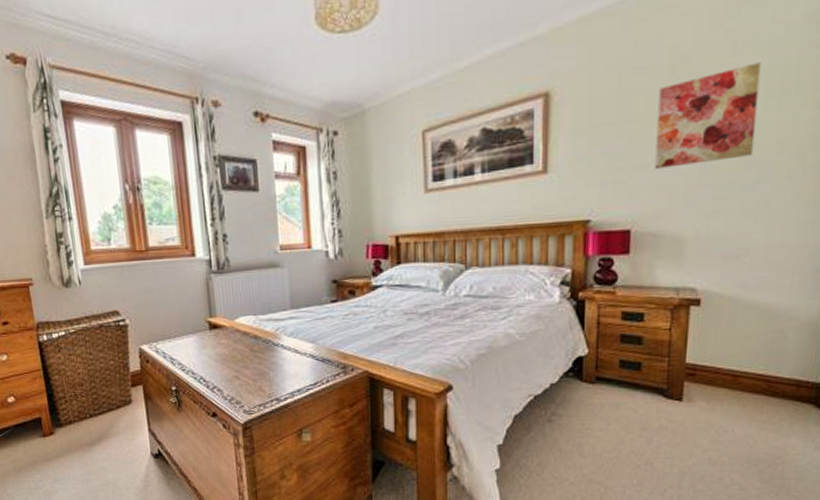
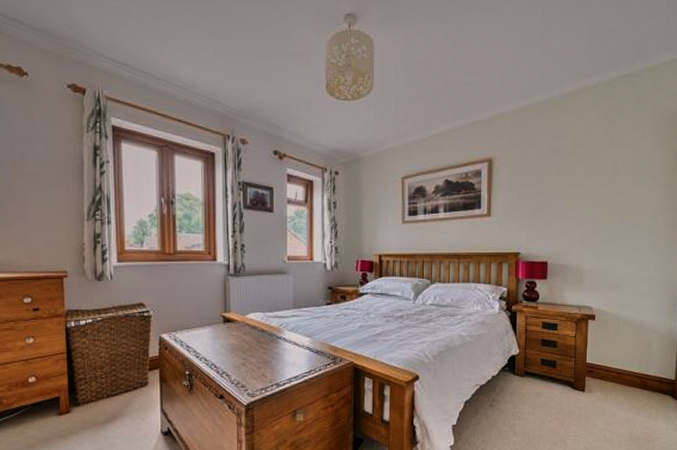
wall art: present [655,62,761,169] -> none [563,153,628,219]

